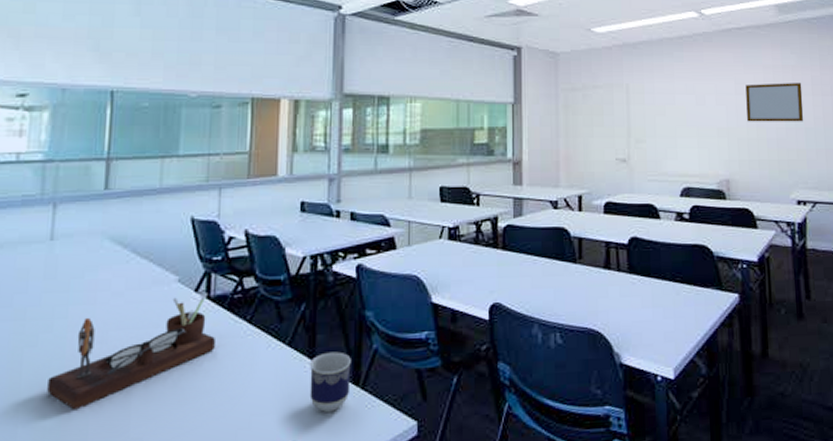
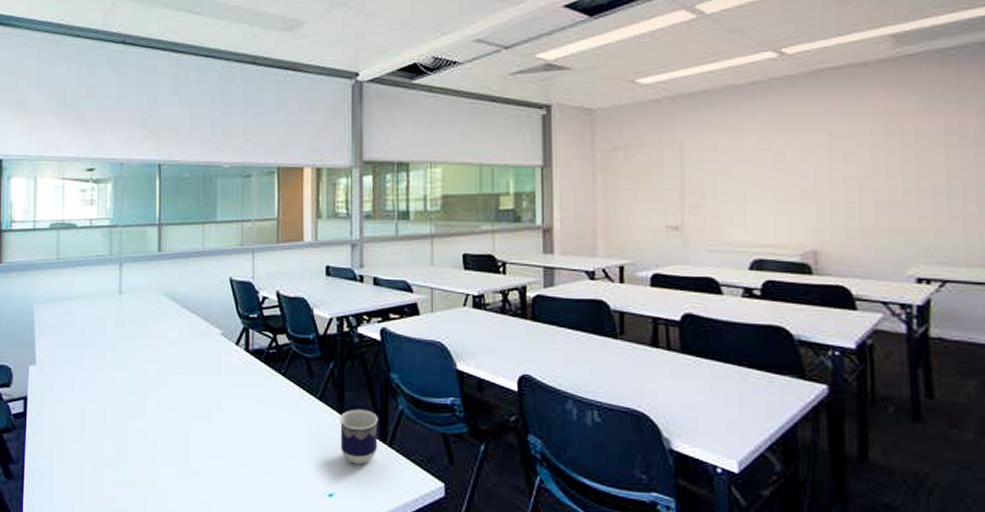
desk organizer: present [47,291,215,410] -> none [124,345,255,438]
writing board: present [745,83,804,122] -> none [843,132,931,182]

